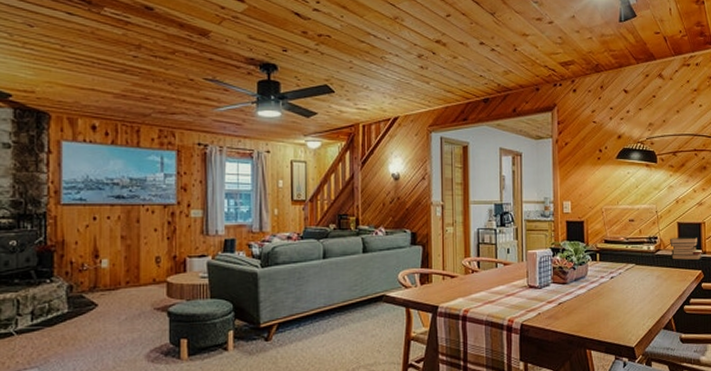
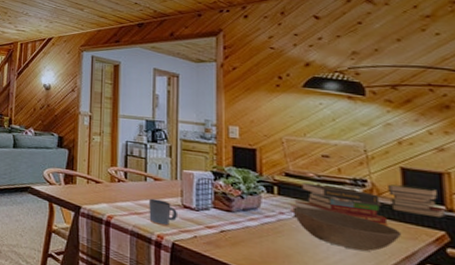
mug: none [500,284,524,310] -> present [149,198,177,227]
books: none [608,246,670,275] -> present [290,183,388,227]
bowl: none [610,267,678,298] -> present [292,206,402,252]

